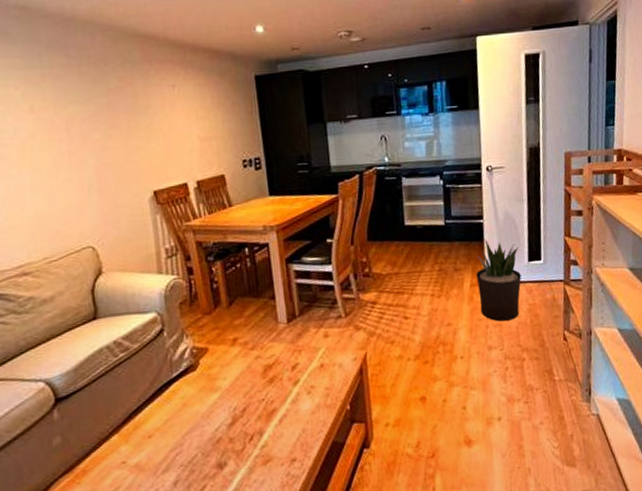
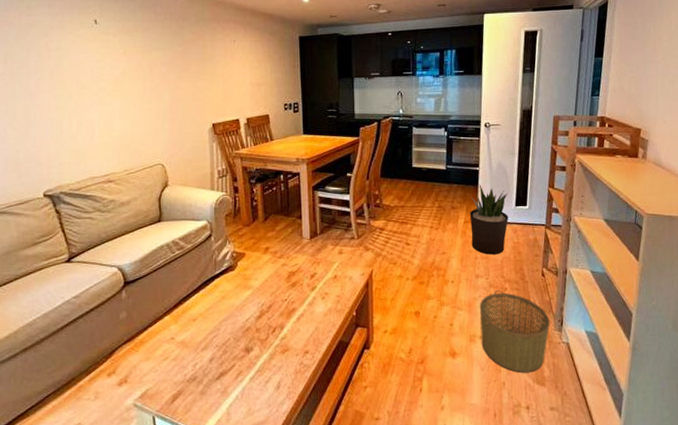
basket: none [494,361,577,456] -> present [479,290,551,374]

